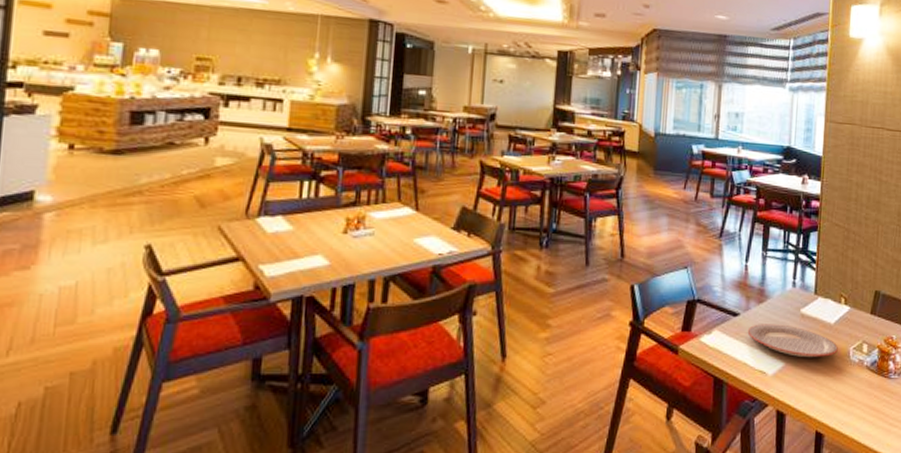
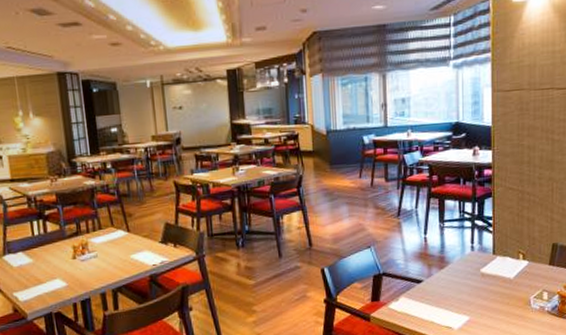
plate: present [747,324,838,357] -> none [432,284,519,311]

